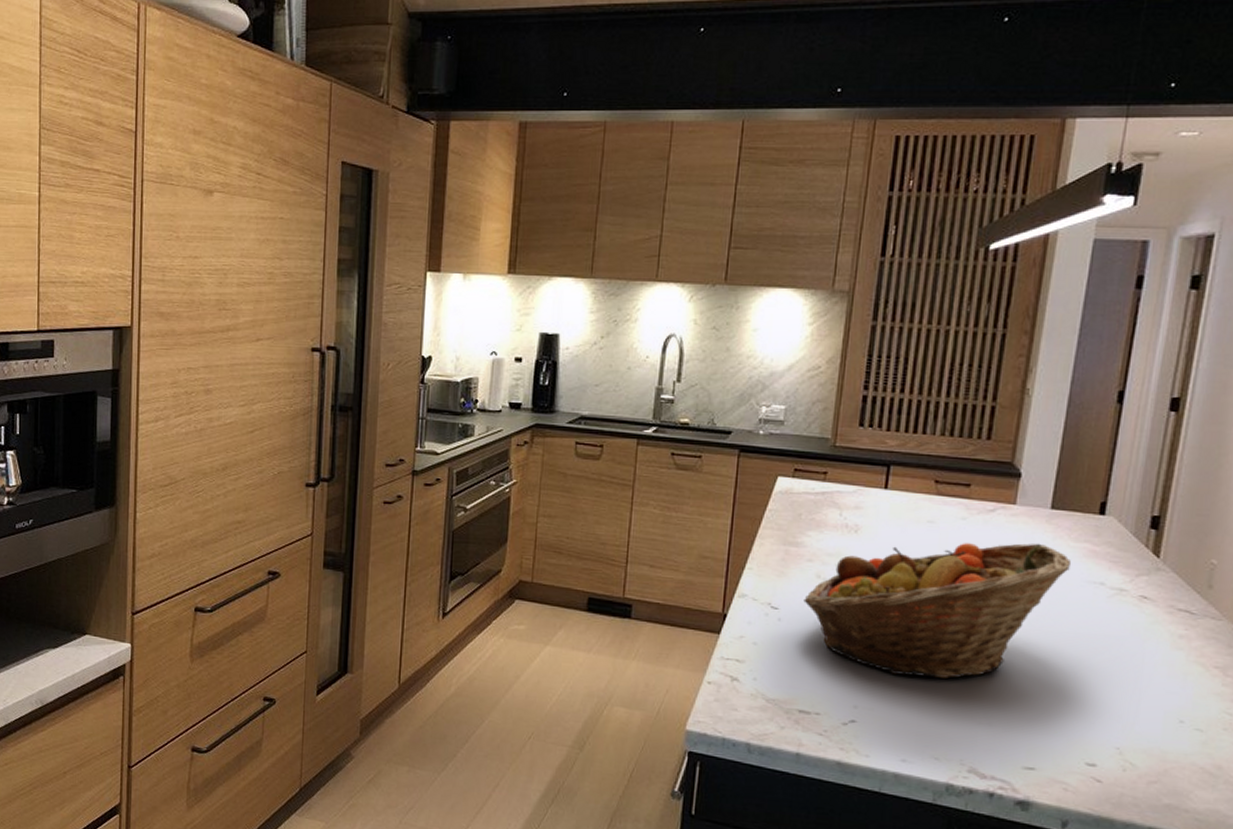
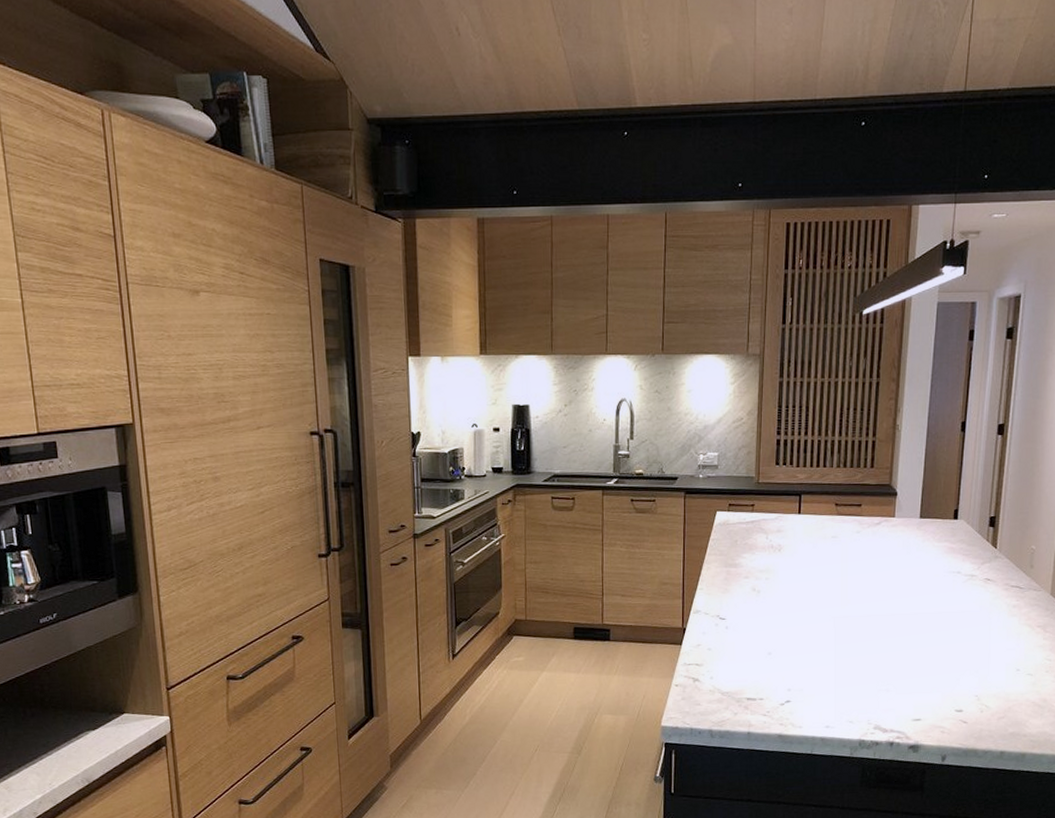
fruit basket: present [803,543,1071,679] -> none [744,546,936,661]

